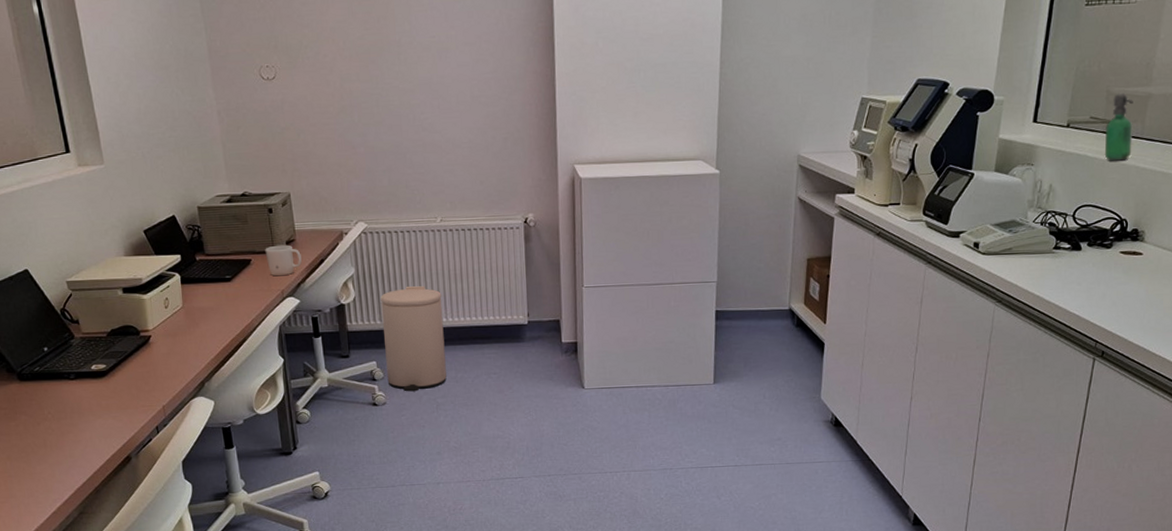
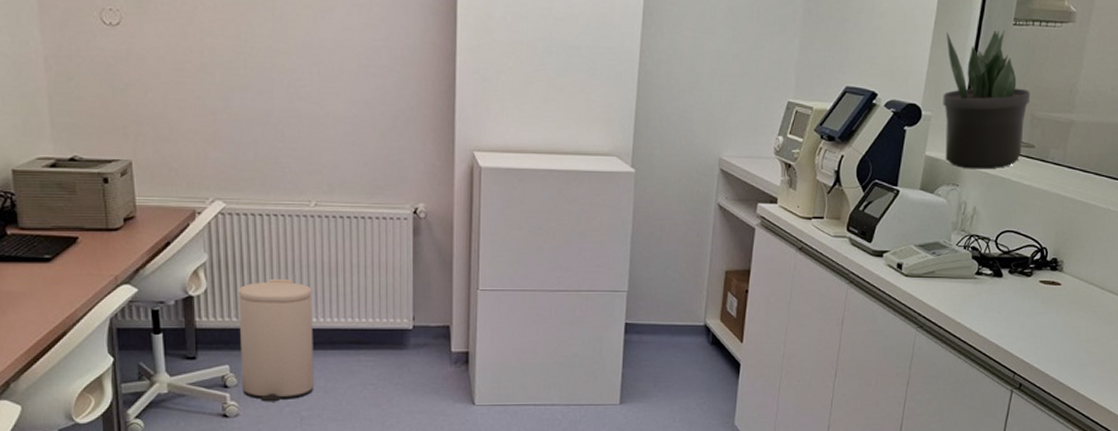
mug: present [265,244,302,276] -> none [96,222,142,259]
planter: none [1015,11,1106,148] -> present [943,30,1031,169]
soap dispenser: present [1104,92,1133,161] -> none [1027,117,1056,187]

